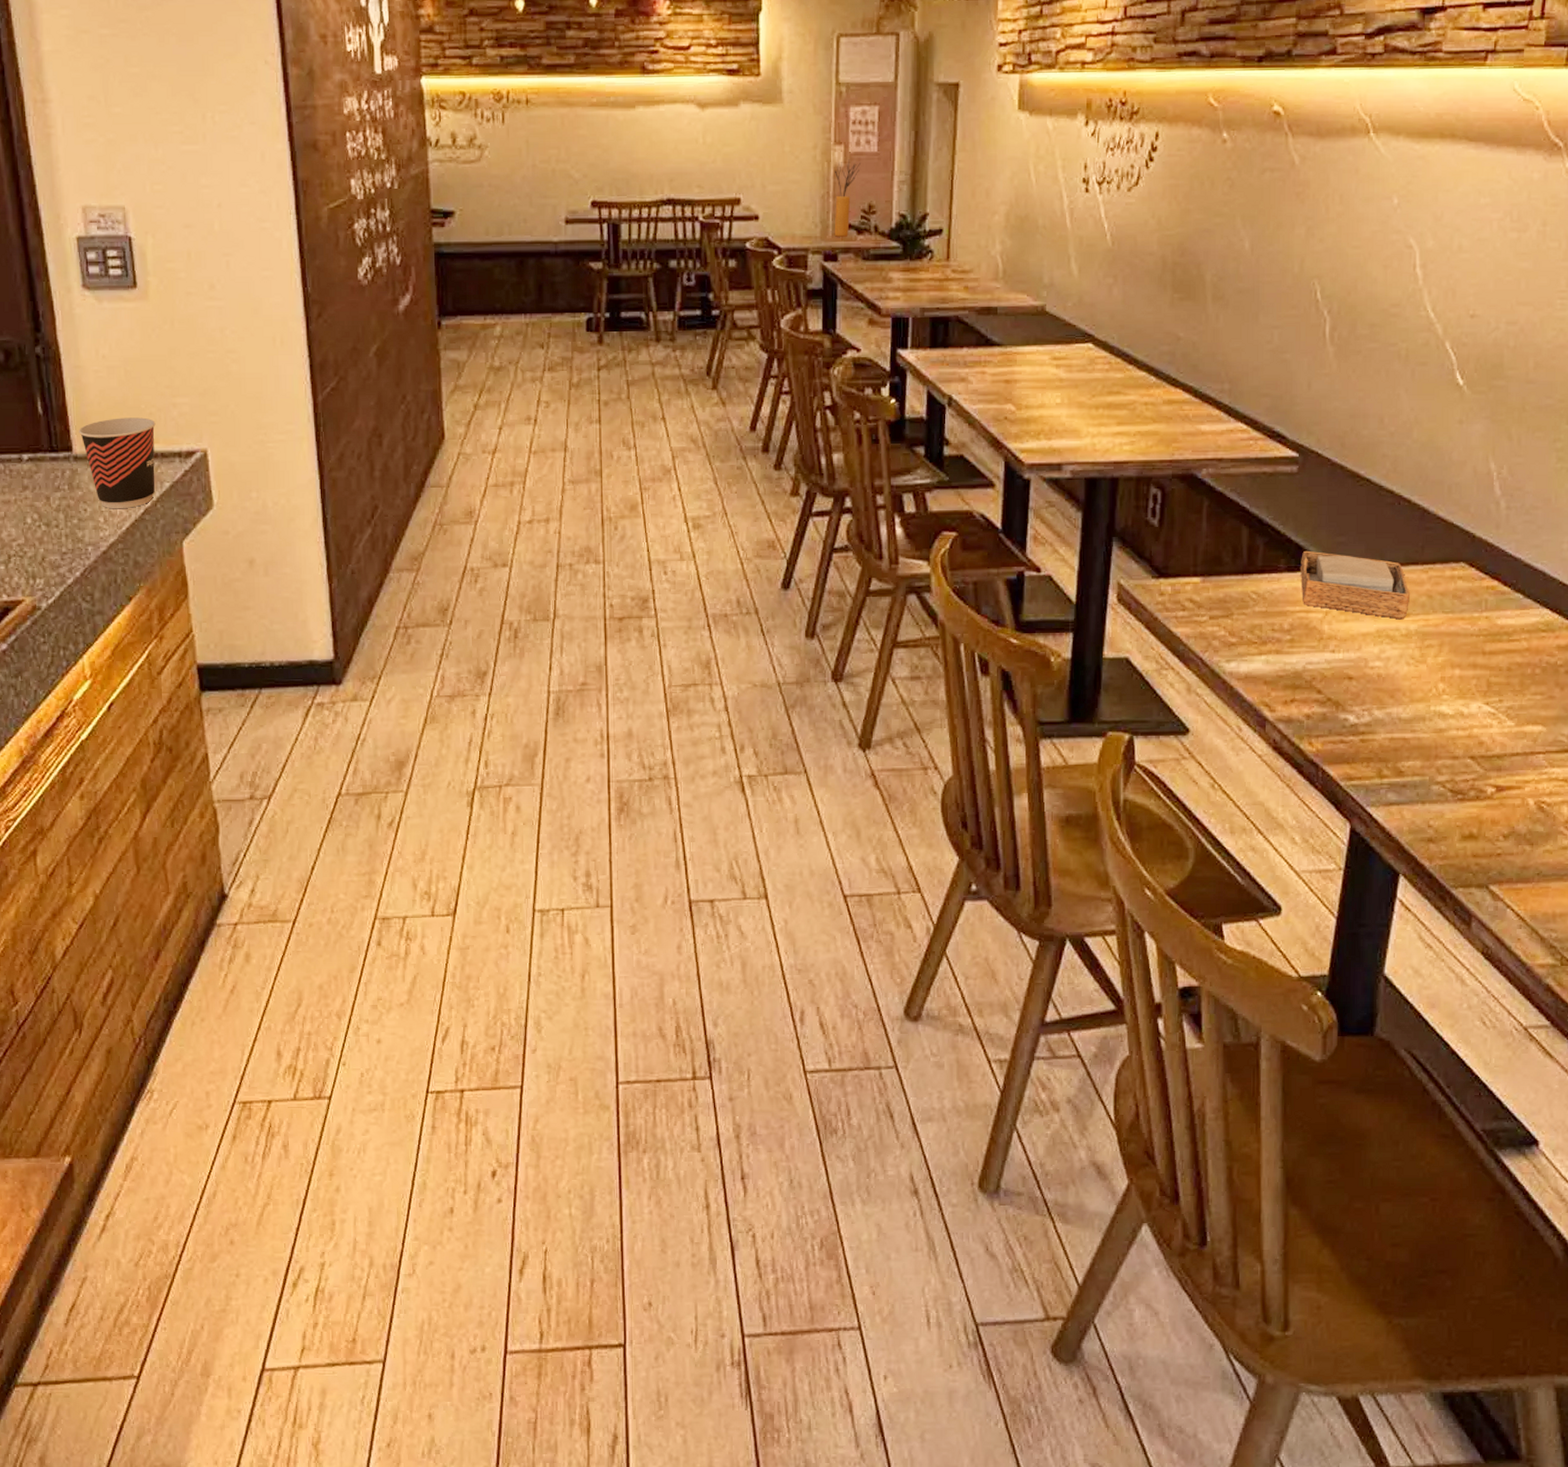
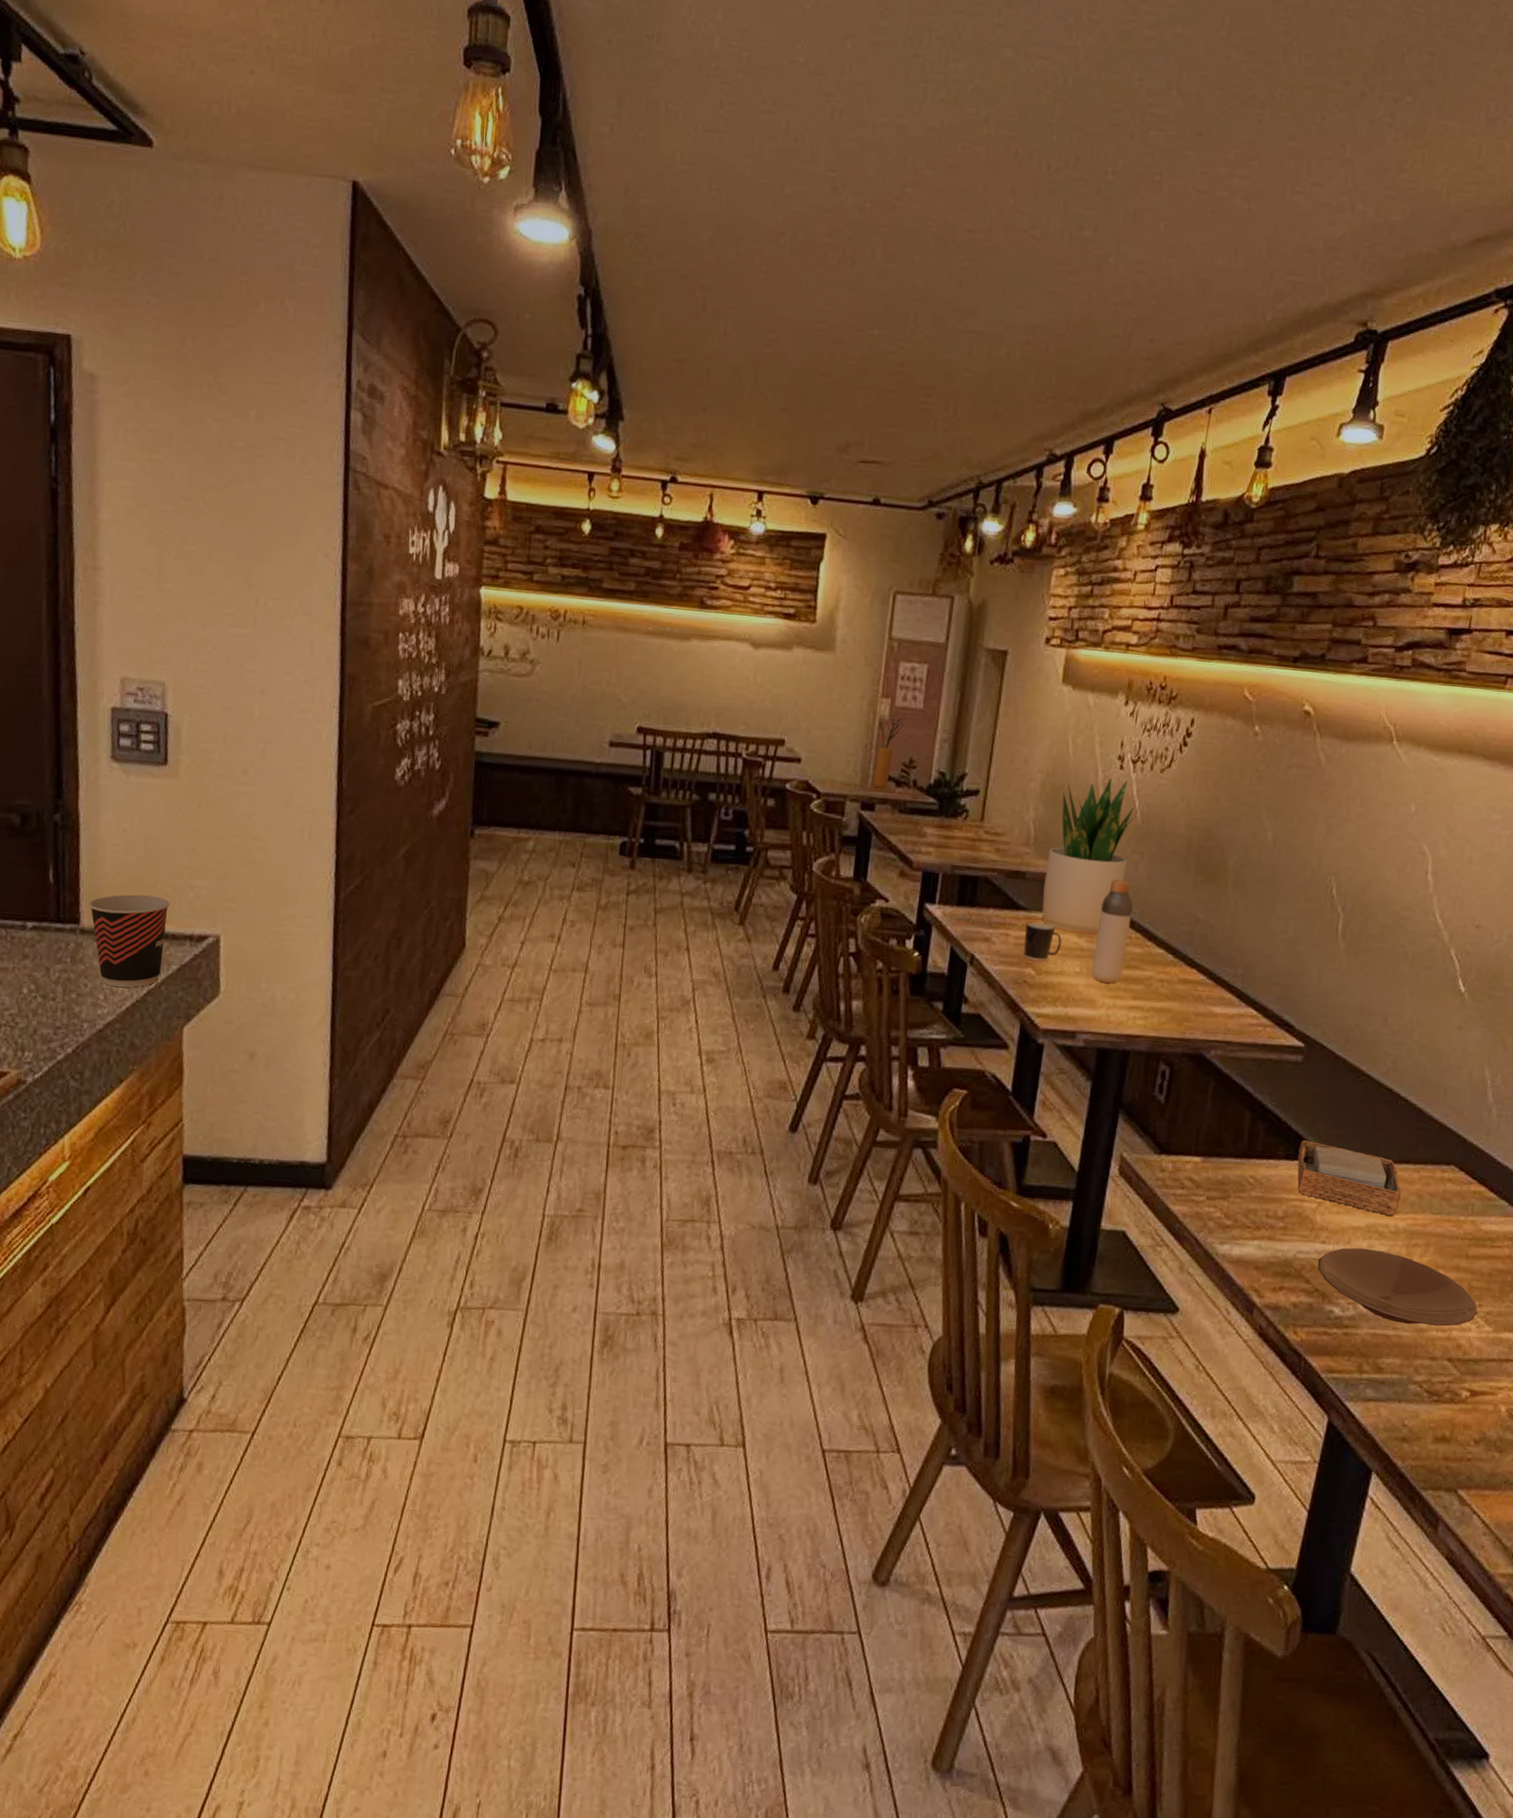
mug: none [1001,356,1040,396] -> present [1023,921,1062,962]
planter: none [1017,202,1105,365] -> present [1041,778,1135,936]
bottle: none [1073,305,1110,411] -> present [1091,879,1133,983]
saucer: none [1329,653,1498,725] -> present [1318,1247,1478,1326]

